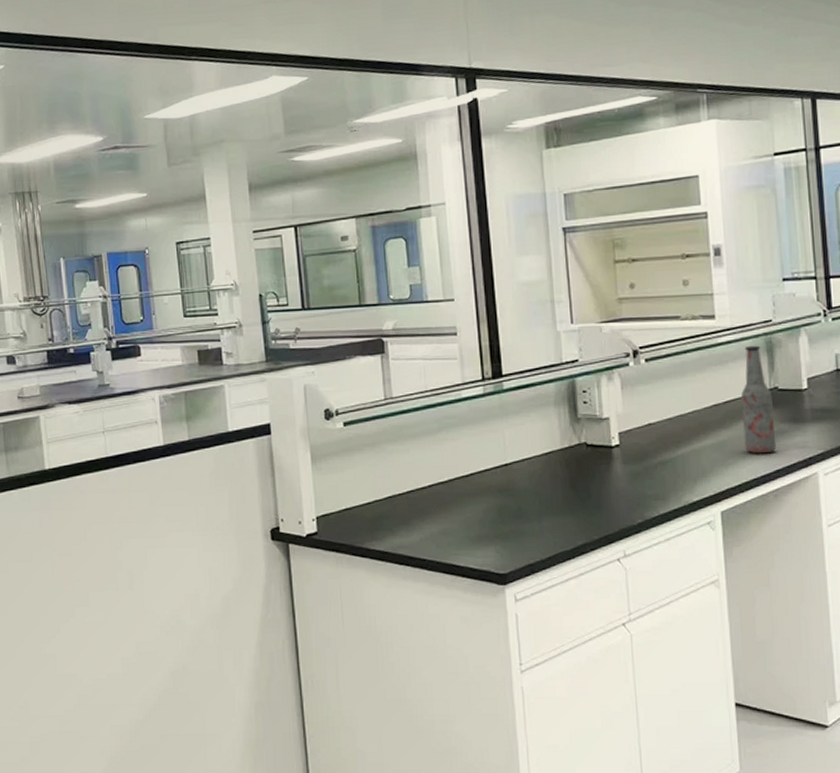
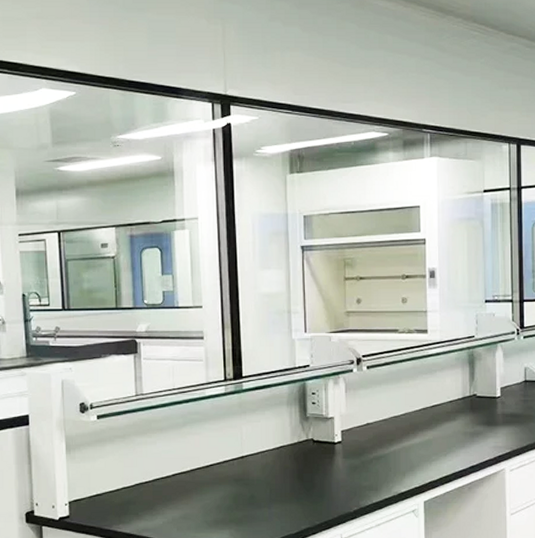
bottle: present [741,345,777,454] -> none [446,357,473,452]

